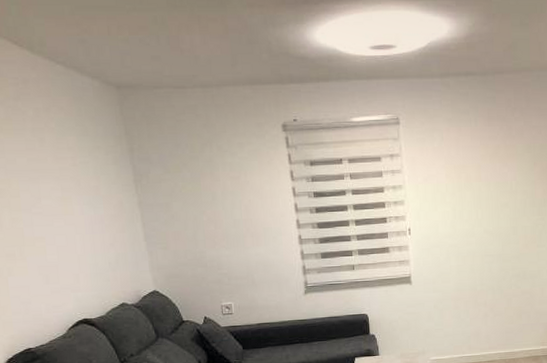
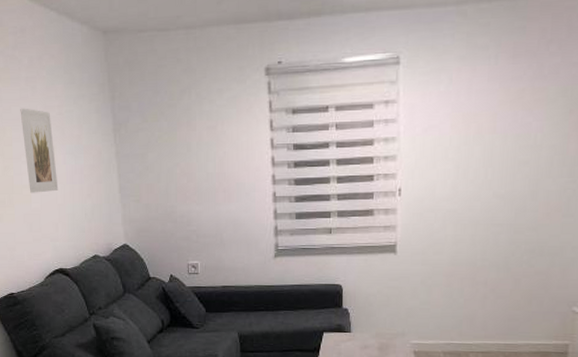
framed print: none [27,159,77,245] -> present [20,108,59,193]

